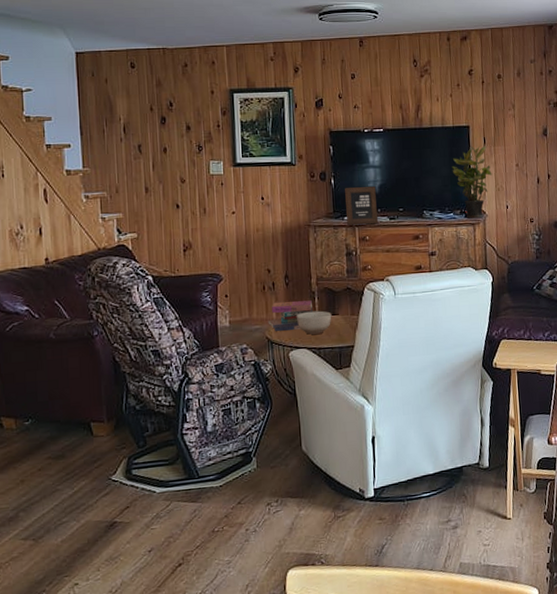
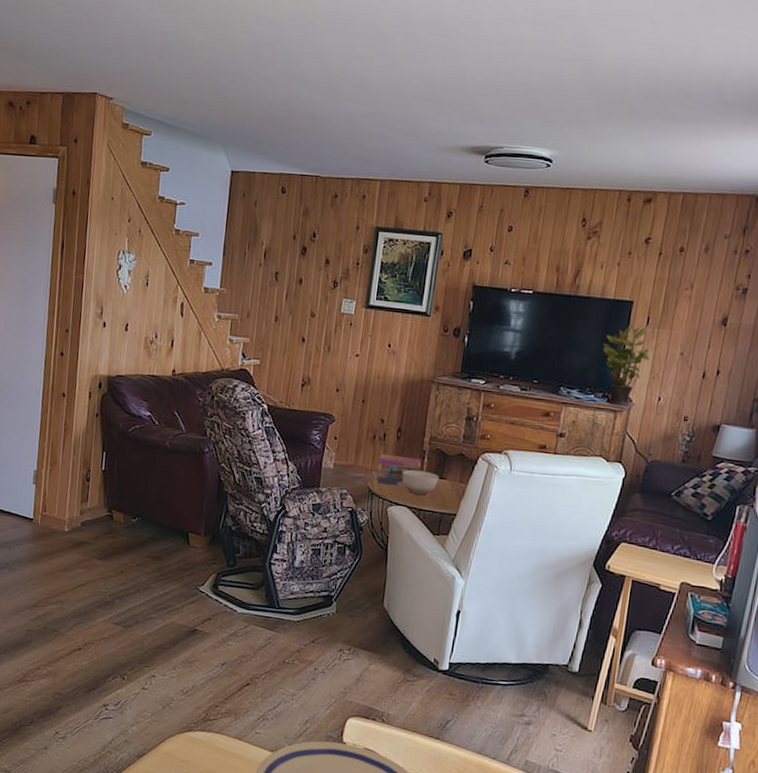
picture frame: present [345,186,378,226] -> none [473,348,512,392]

